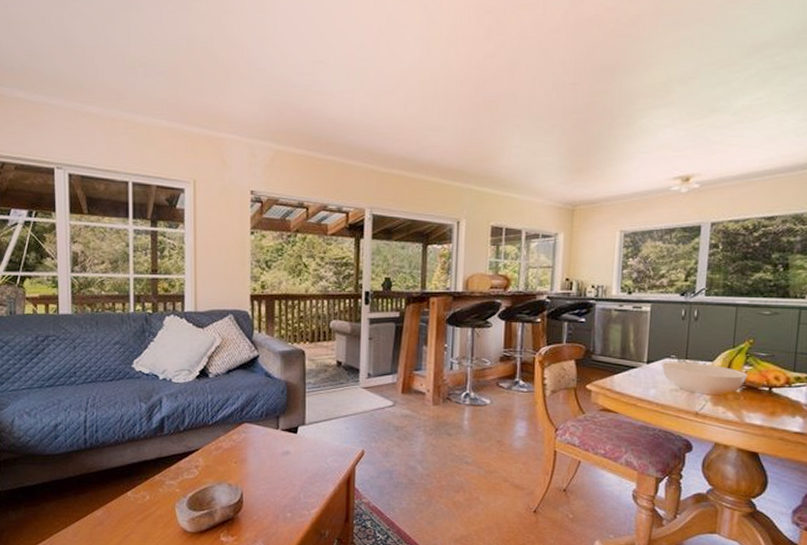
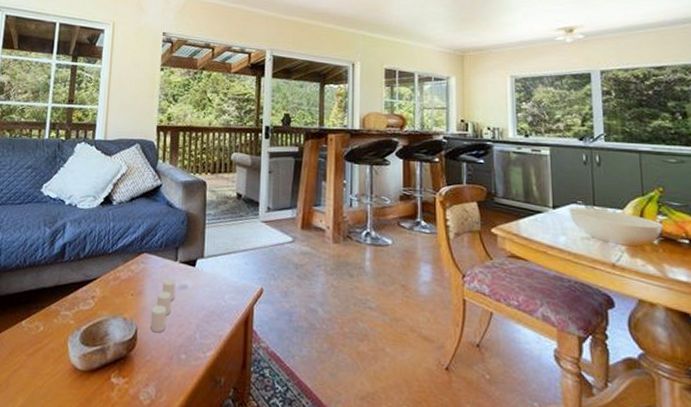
candle: none [256,445,278,496] -> present [151,278,176,333]

